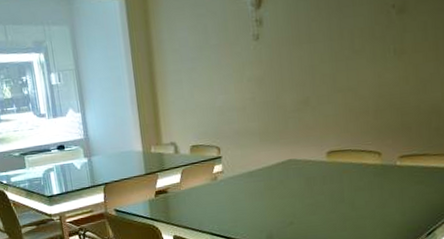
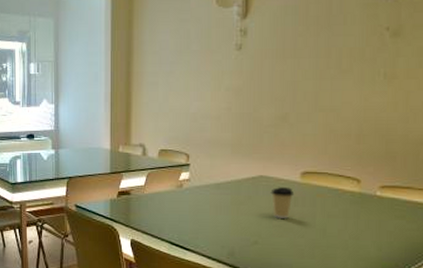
coffee cup: none [300,167,323,198] -> present [270,187,295,218]

